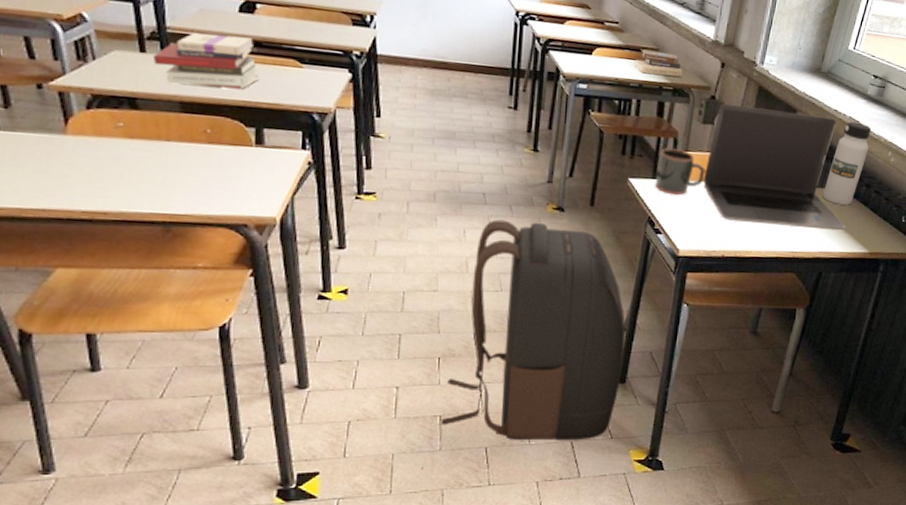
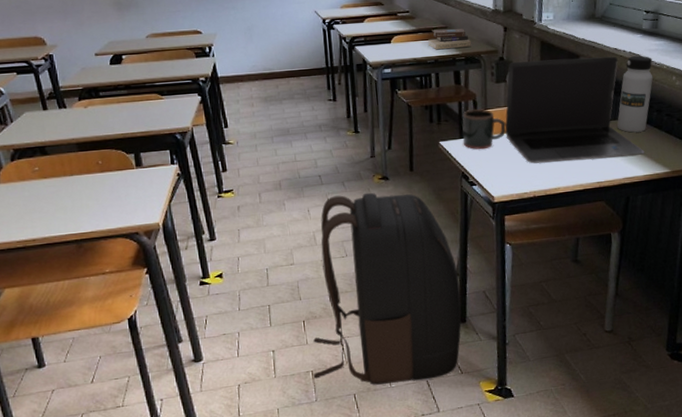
books: present [152,32,260,90] -> none [52,83,133,131]

